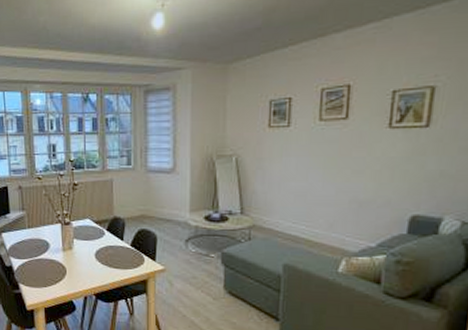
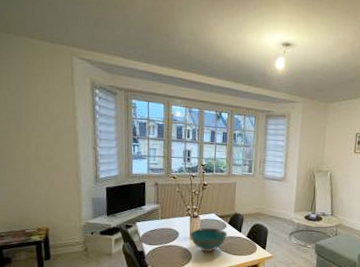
bowl: none [62,236,107,266] -> present [190,228,227,253]

